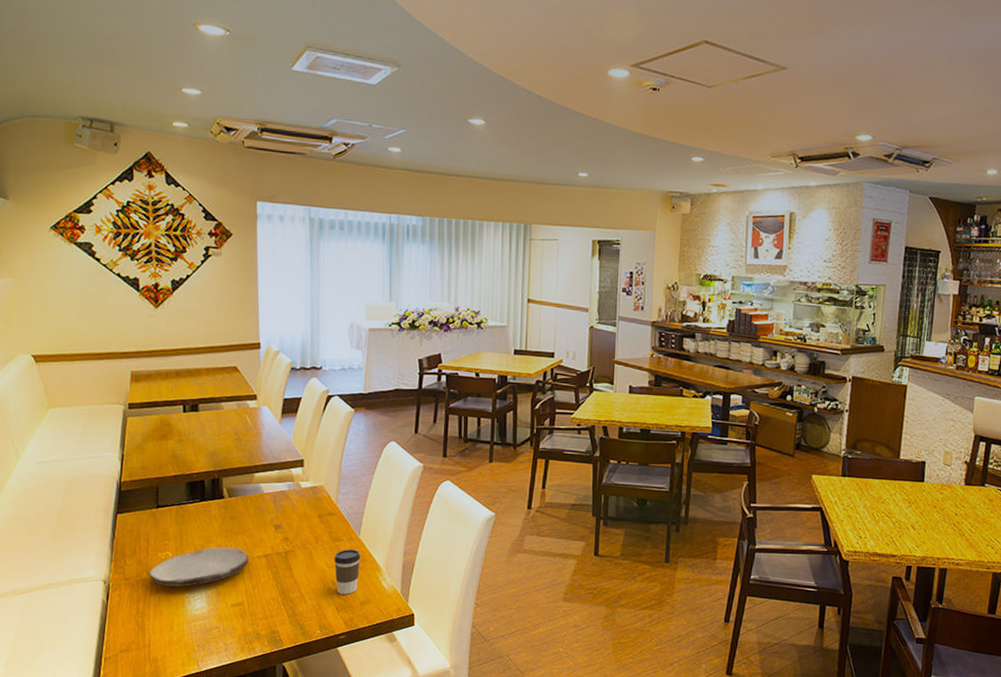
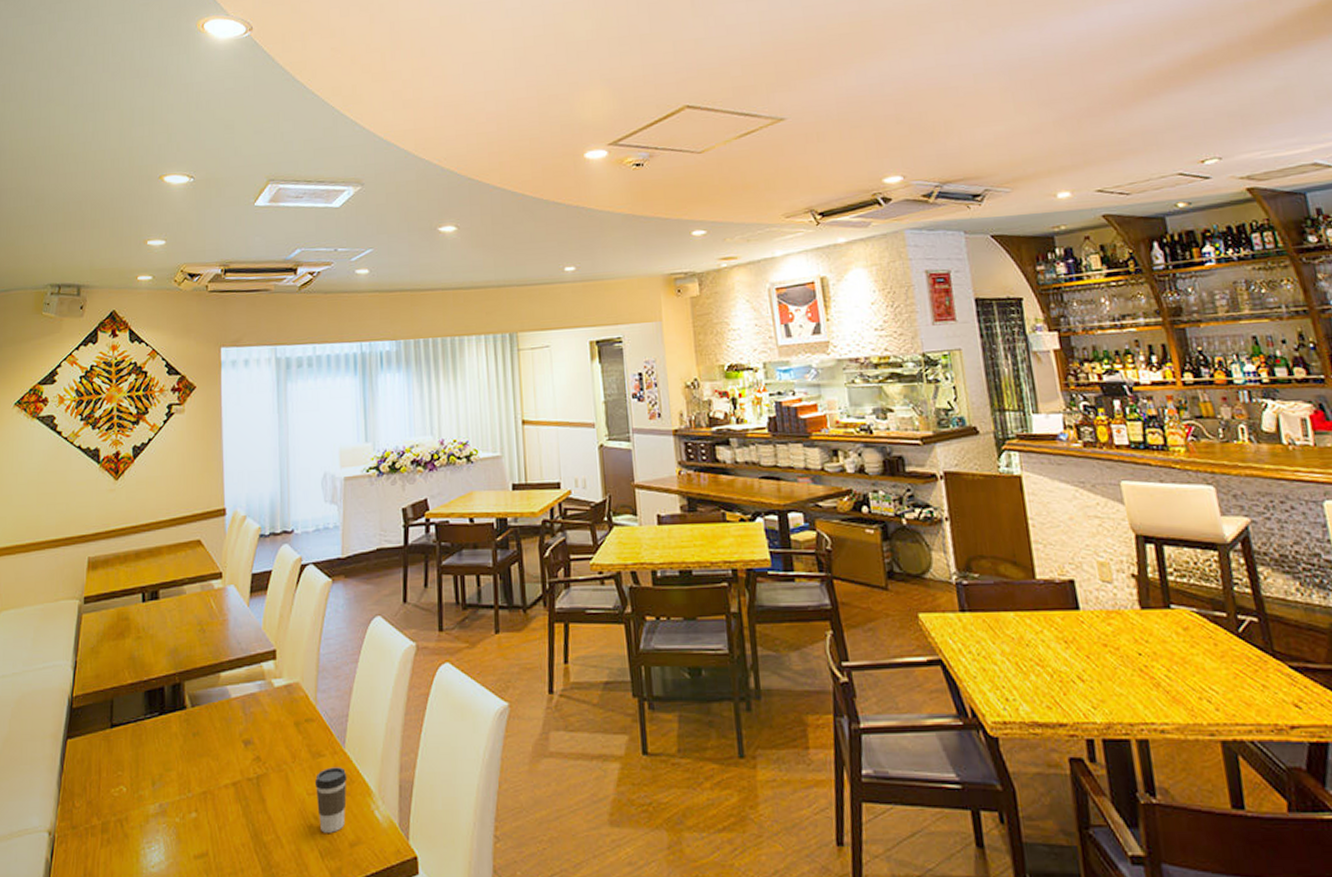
plate: present [149,547,249,587] -> none [100,775,215,834]

